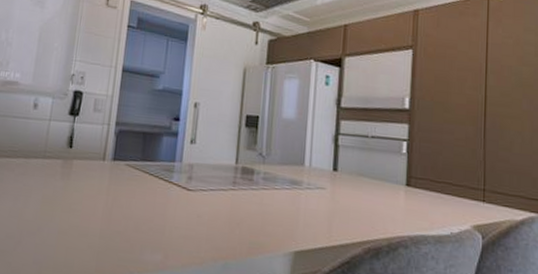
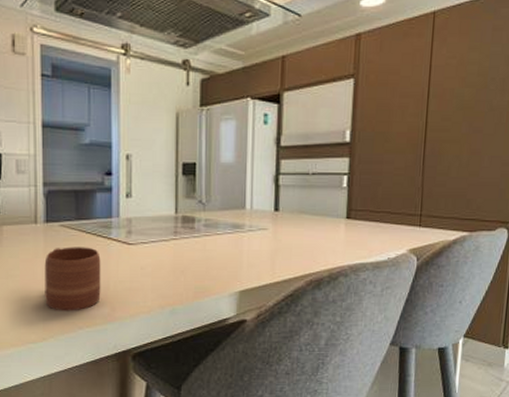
mug: none [101,186,160,254] -> present [44,247,101,311]

